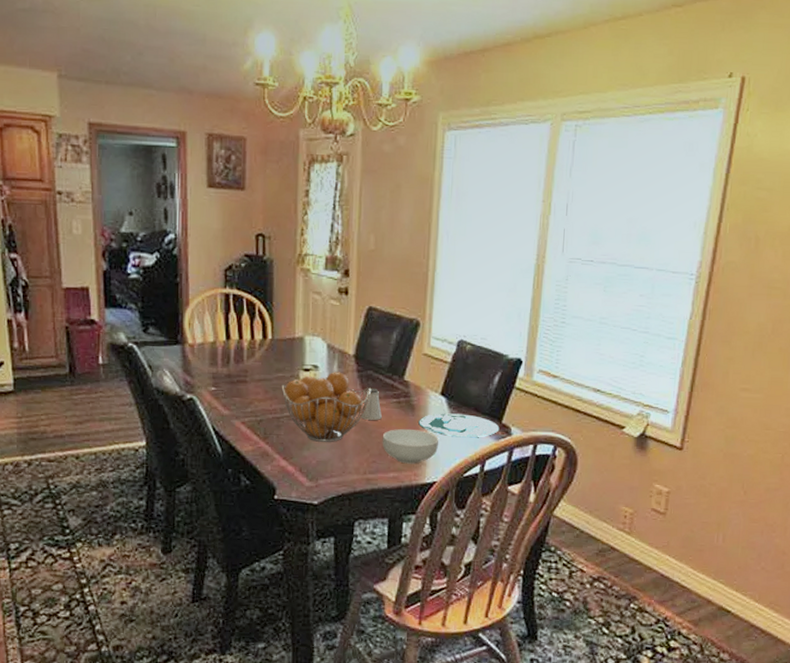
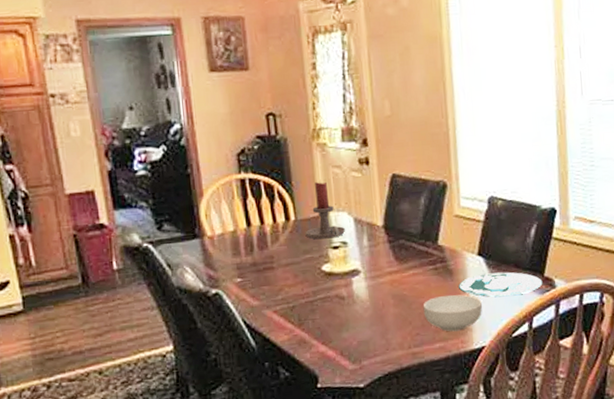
candle holder: none [280,305,318,361] -> present [305,182,345,240]
fruit basket: present [281,371,371,442] -> none [311,245,405,321]
saltshaker: present [361,387,382,420] -> none [398,257,420,291]

